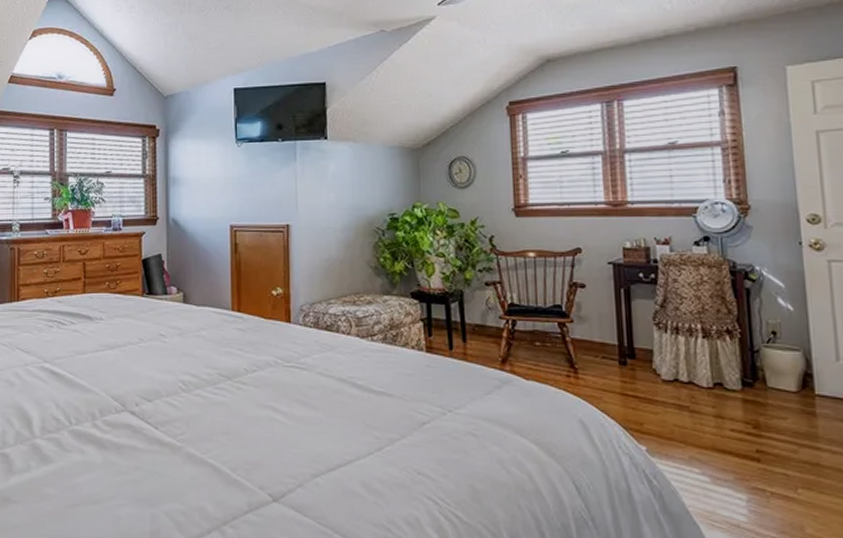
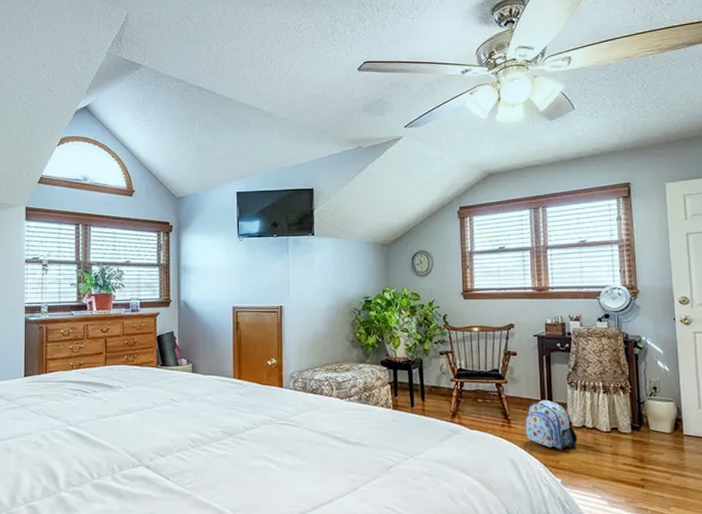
backpack: none [597,344,668,409] -> present [525,399,578,450]

